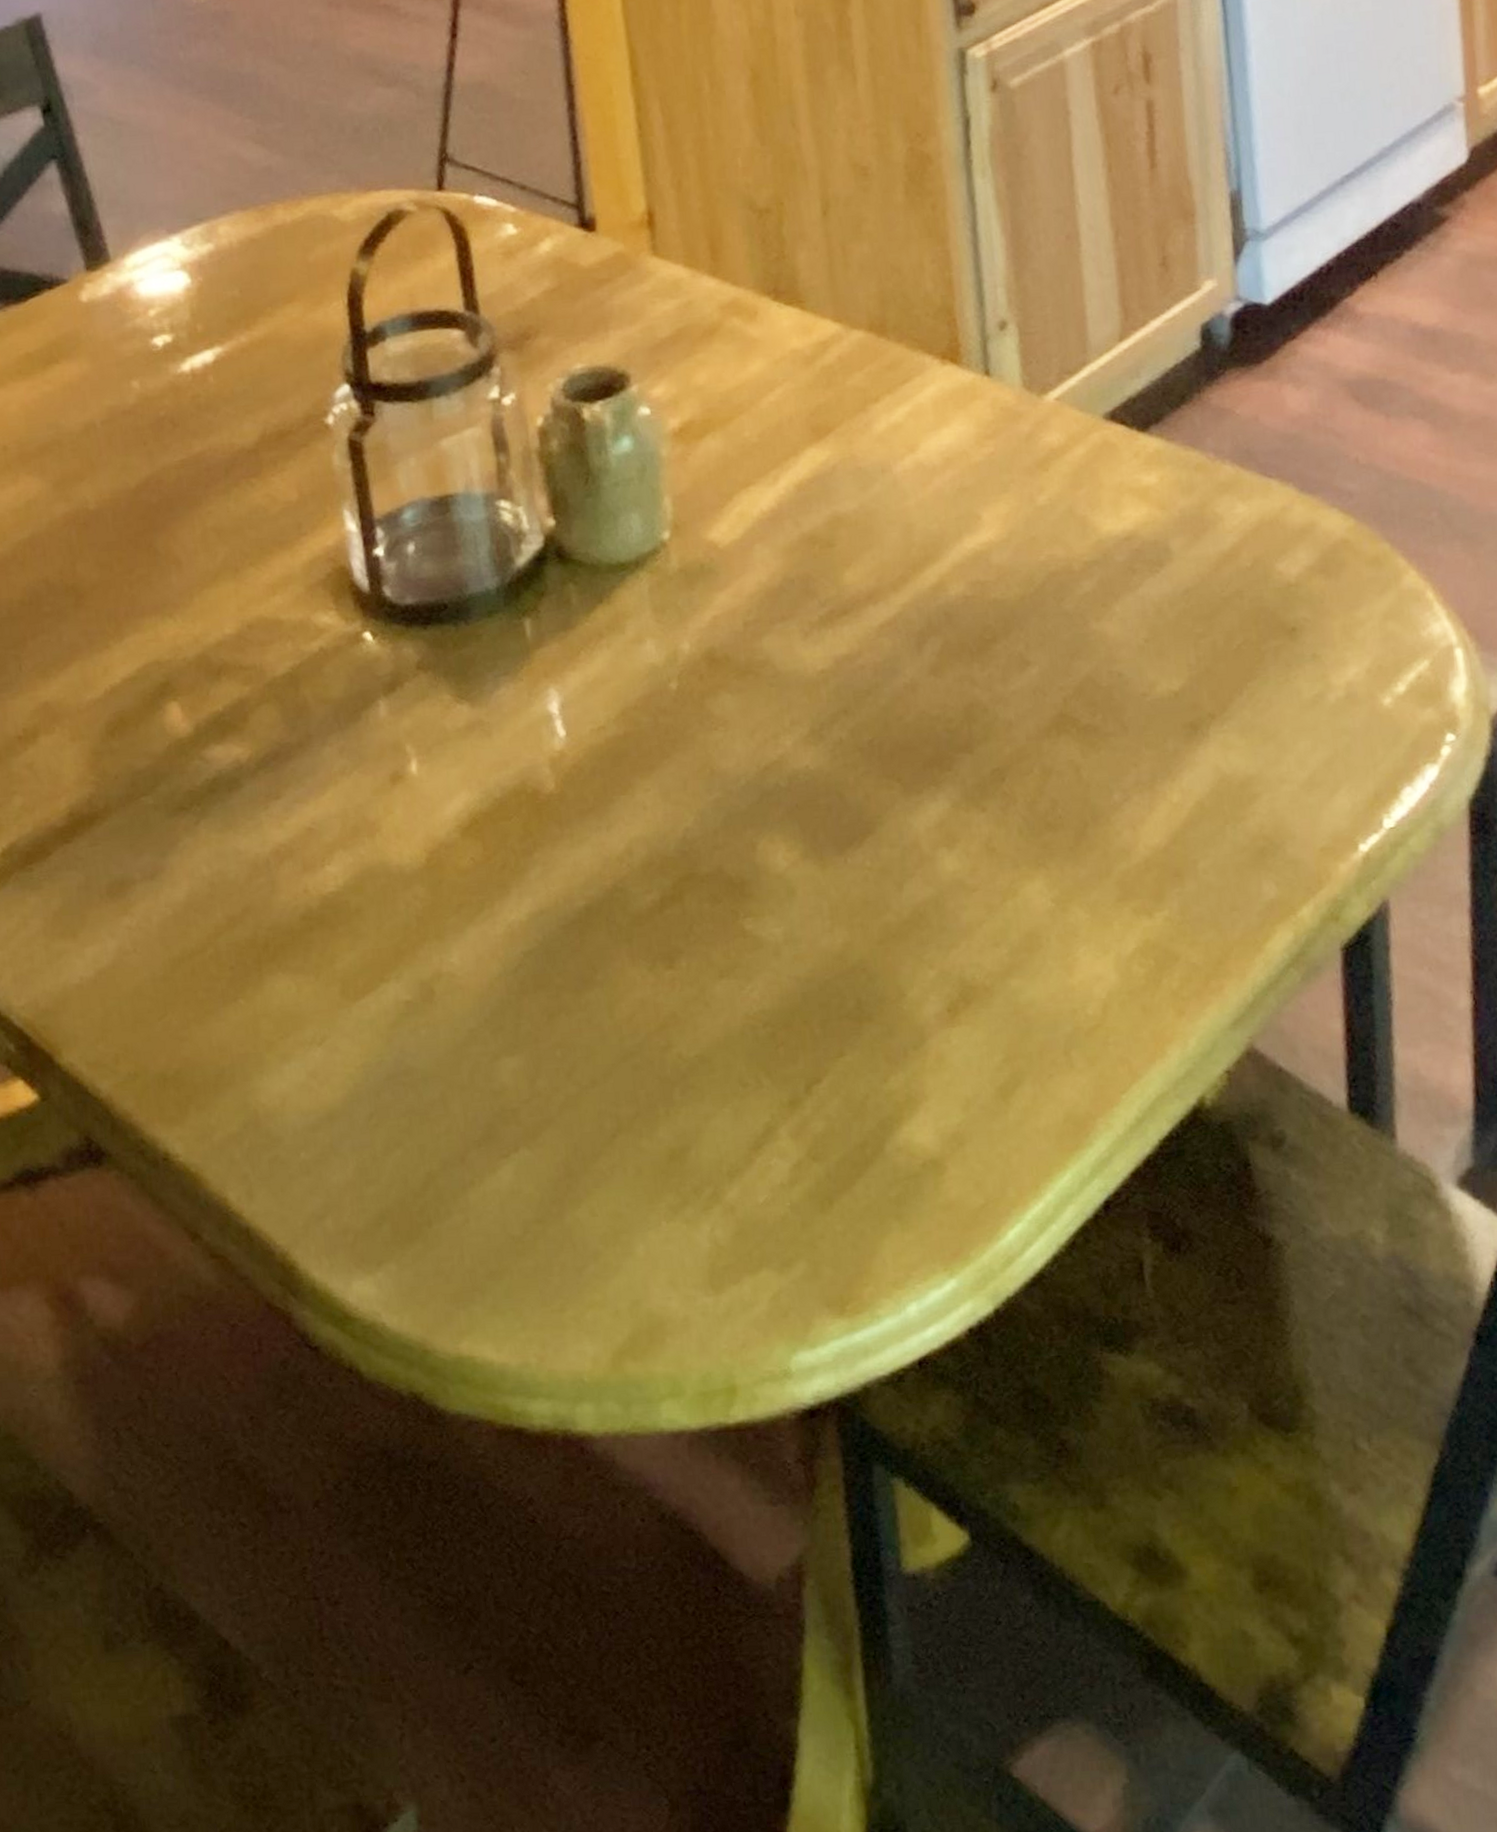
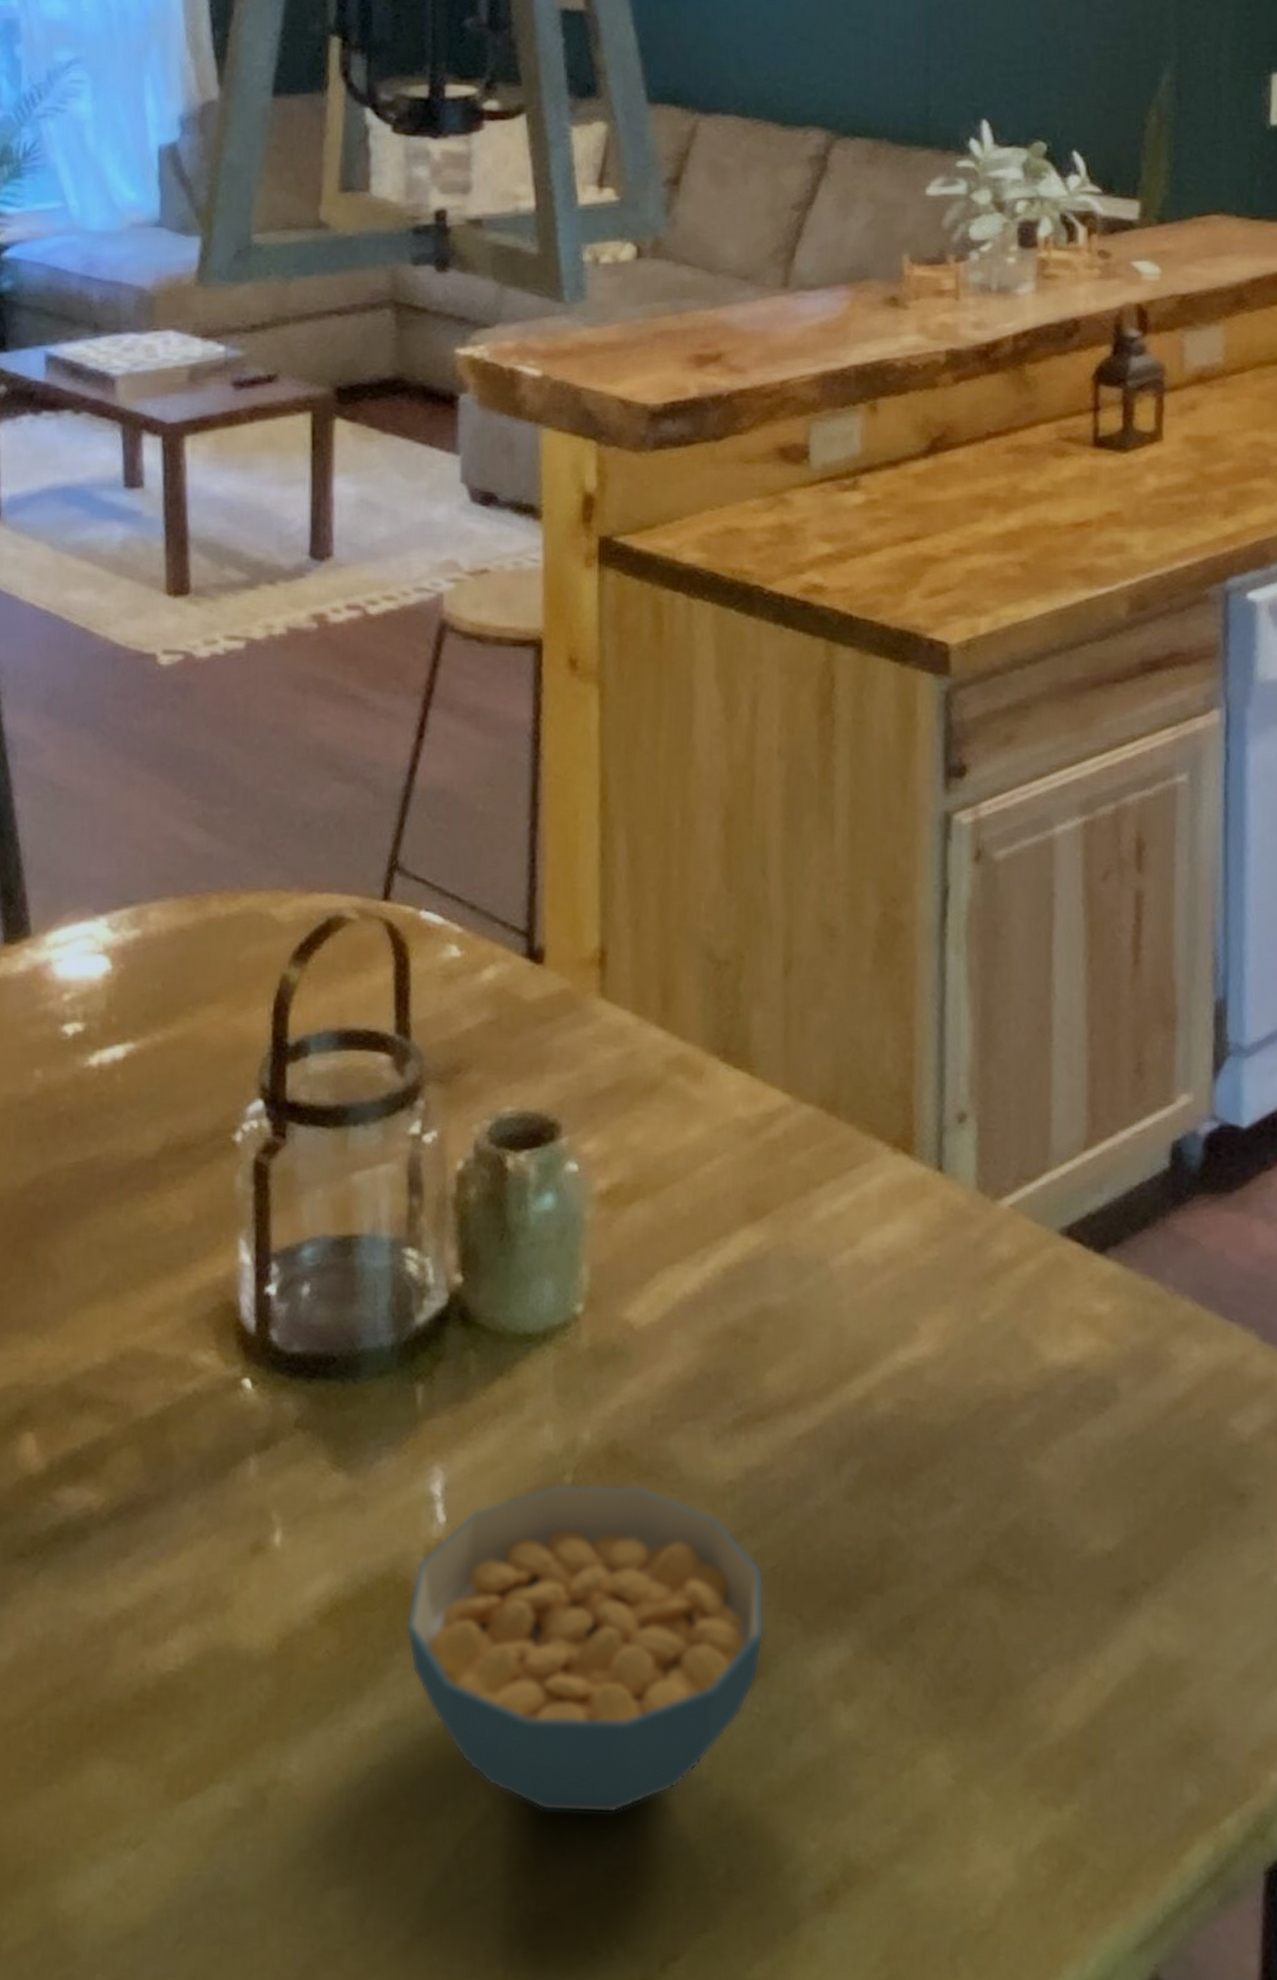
cereal bowl: none [540,684,868,971] -> present [405,1484,764,1814]

